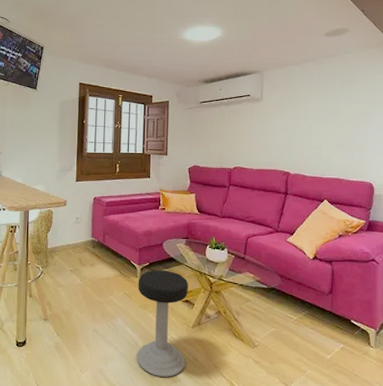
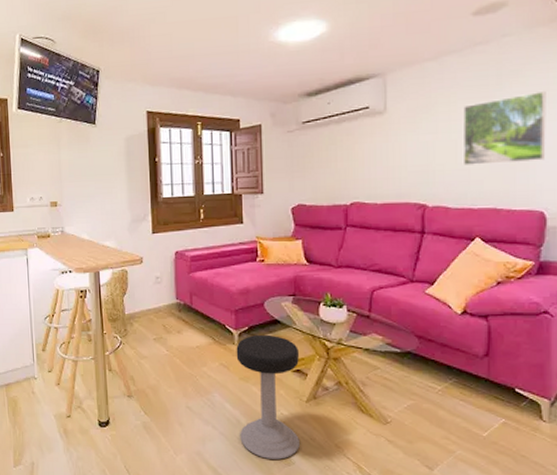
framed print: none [316,94,374,146] -> present [462,90,546,165]

